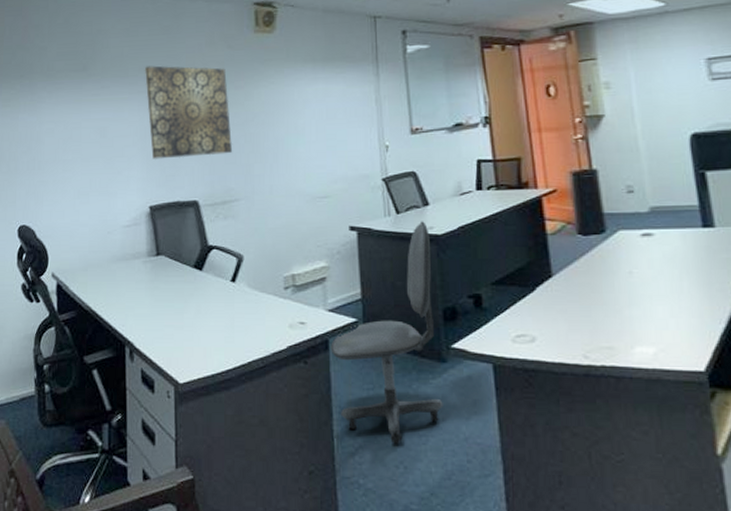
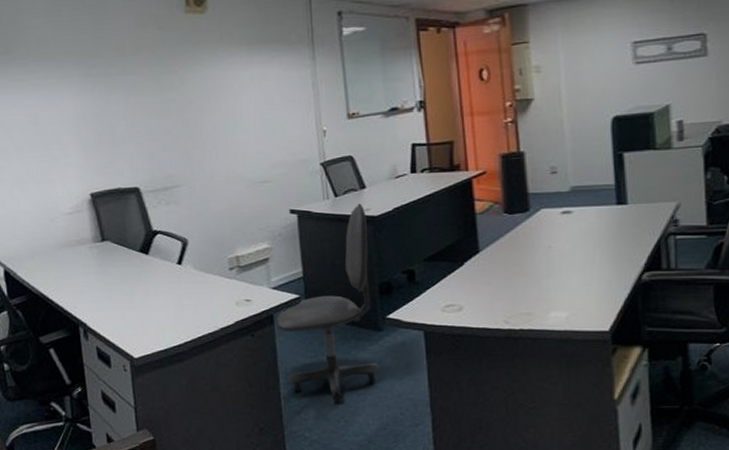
wall art: present [144,65,232,159] -> none [71,48,170,146]

